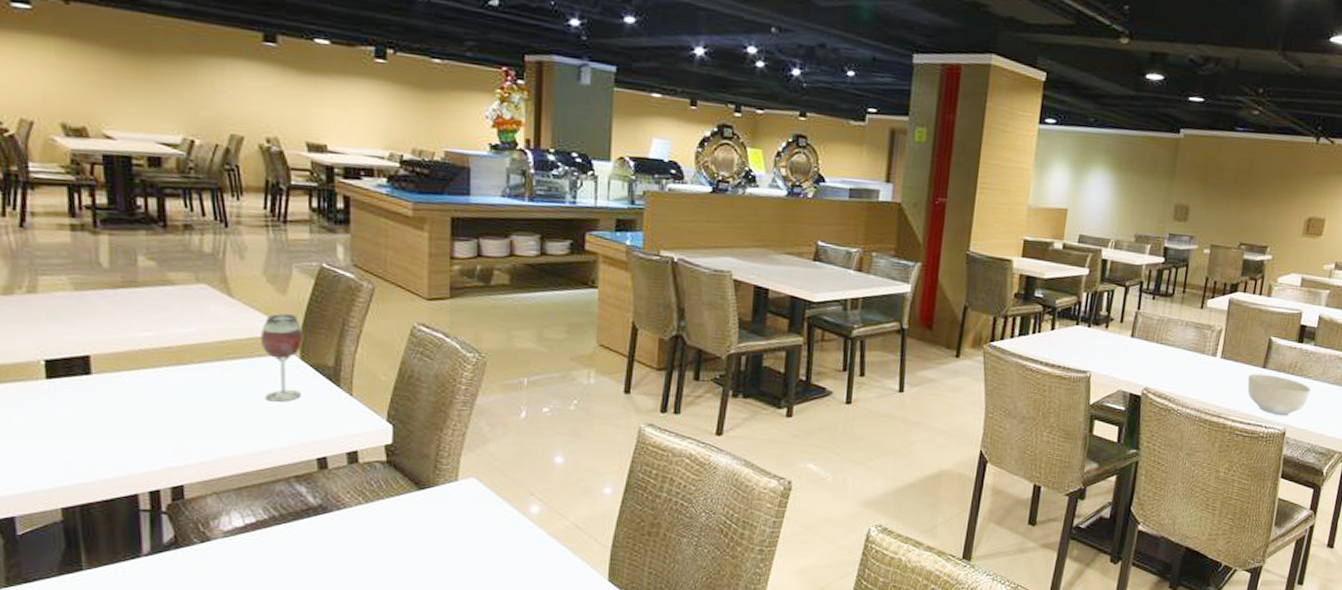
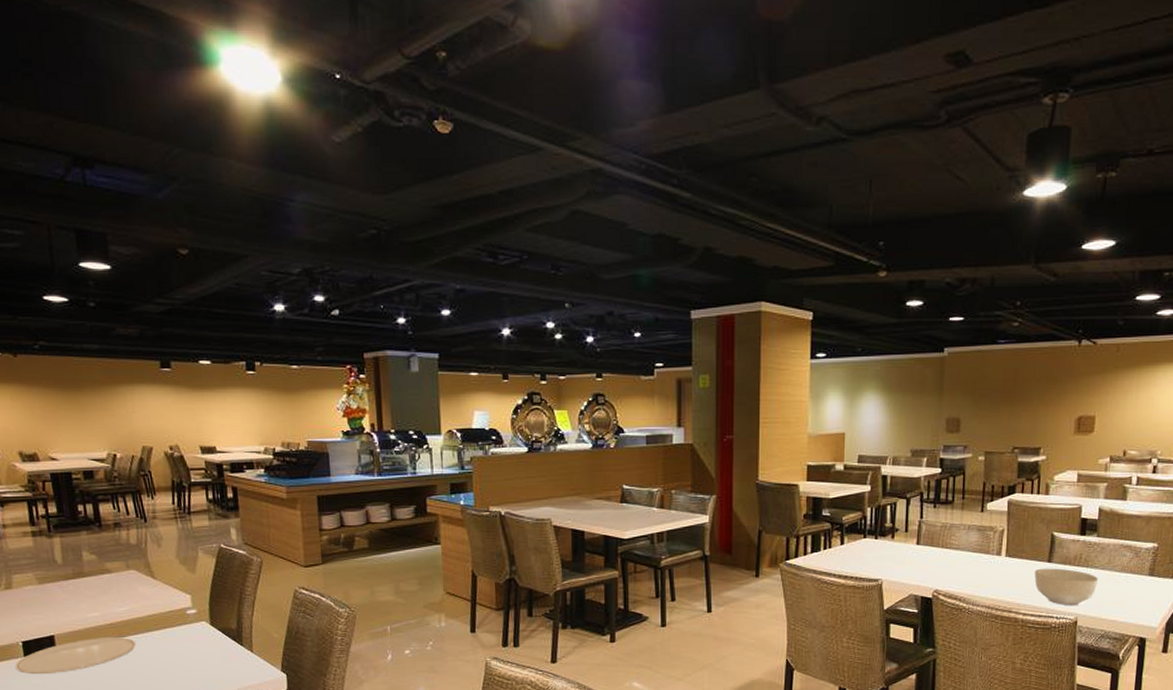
plate: none [32,363,200,403] -> present [15,637,136,675]
wineglass: present [260,314,304,402] -> none [178,589,213,662]

